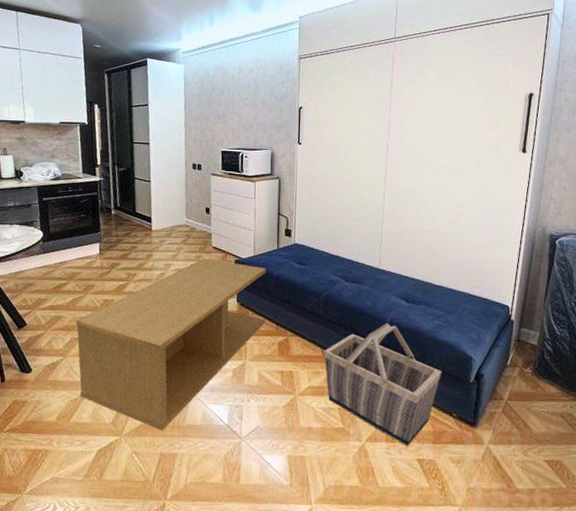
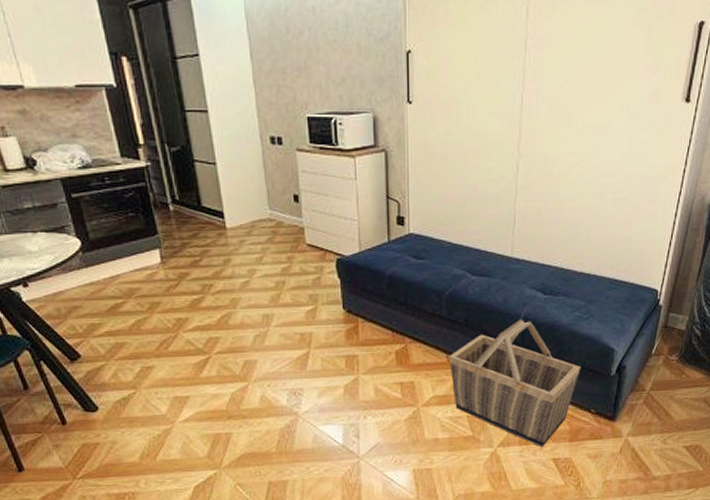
coffee table: present [76,258,267,431] -> none [144,259,379,459]

